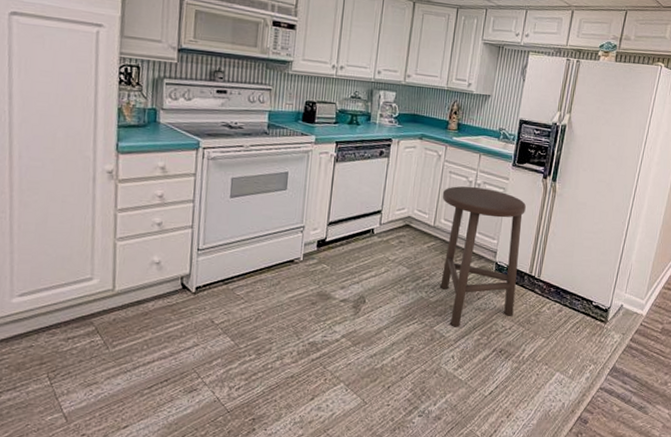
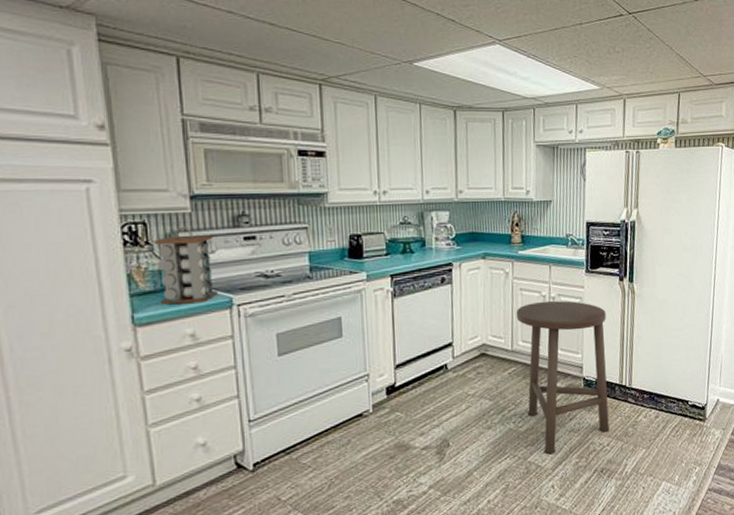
spice rack: none [142,73,192,142] -> present [153,226,219,306]

